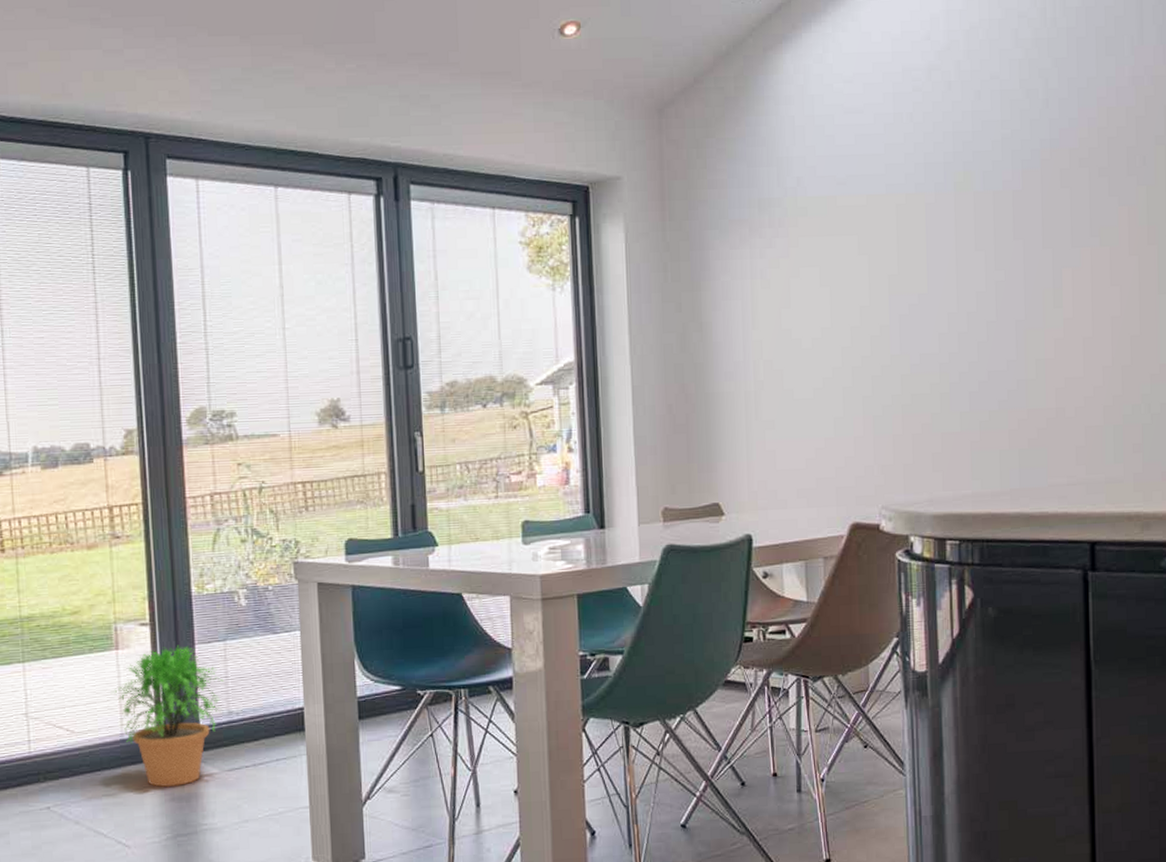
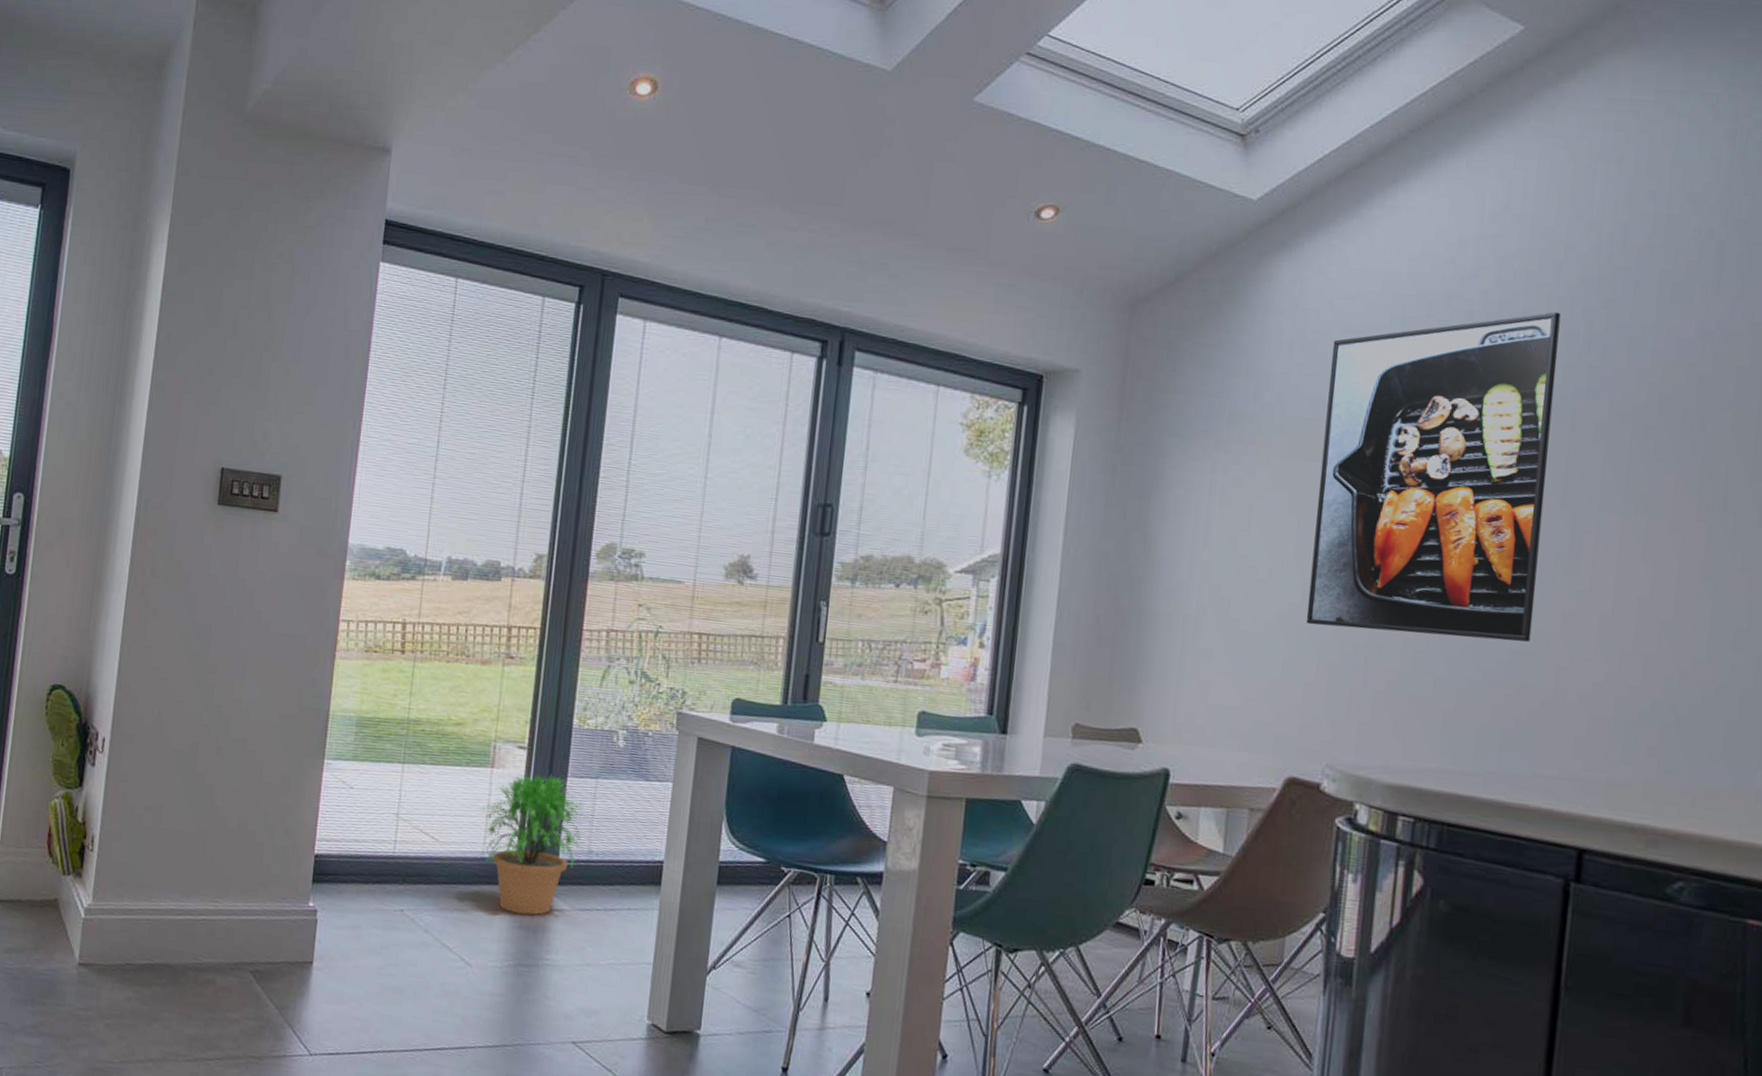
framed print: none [838,74,1032,384] -> present [1306,311,1561,642]

